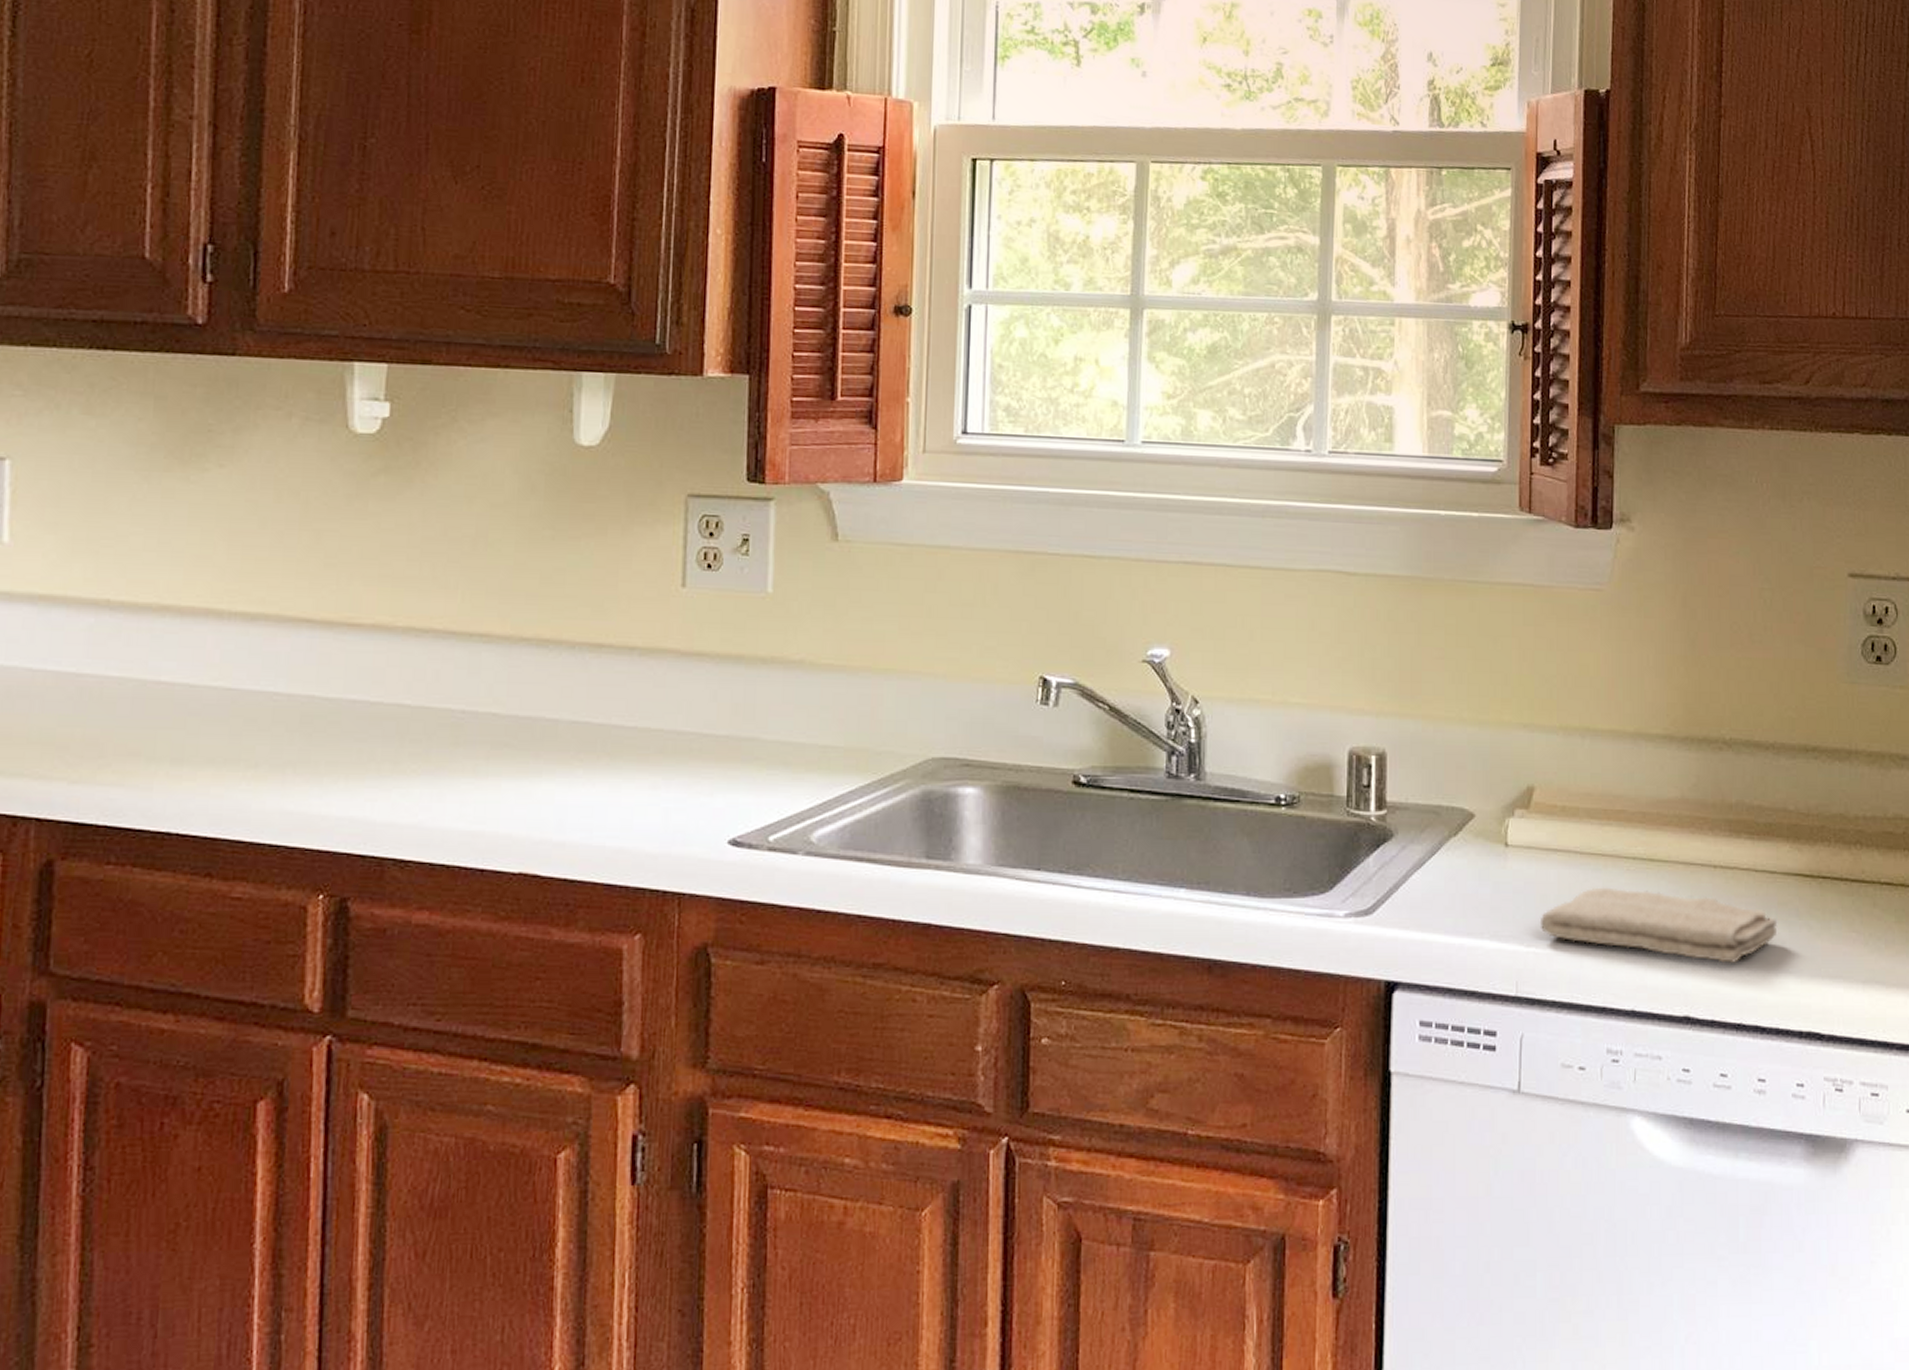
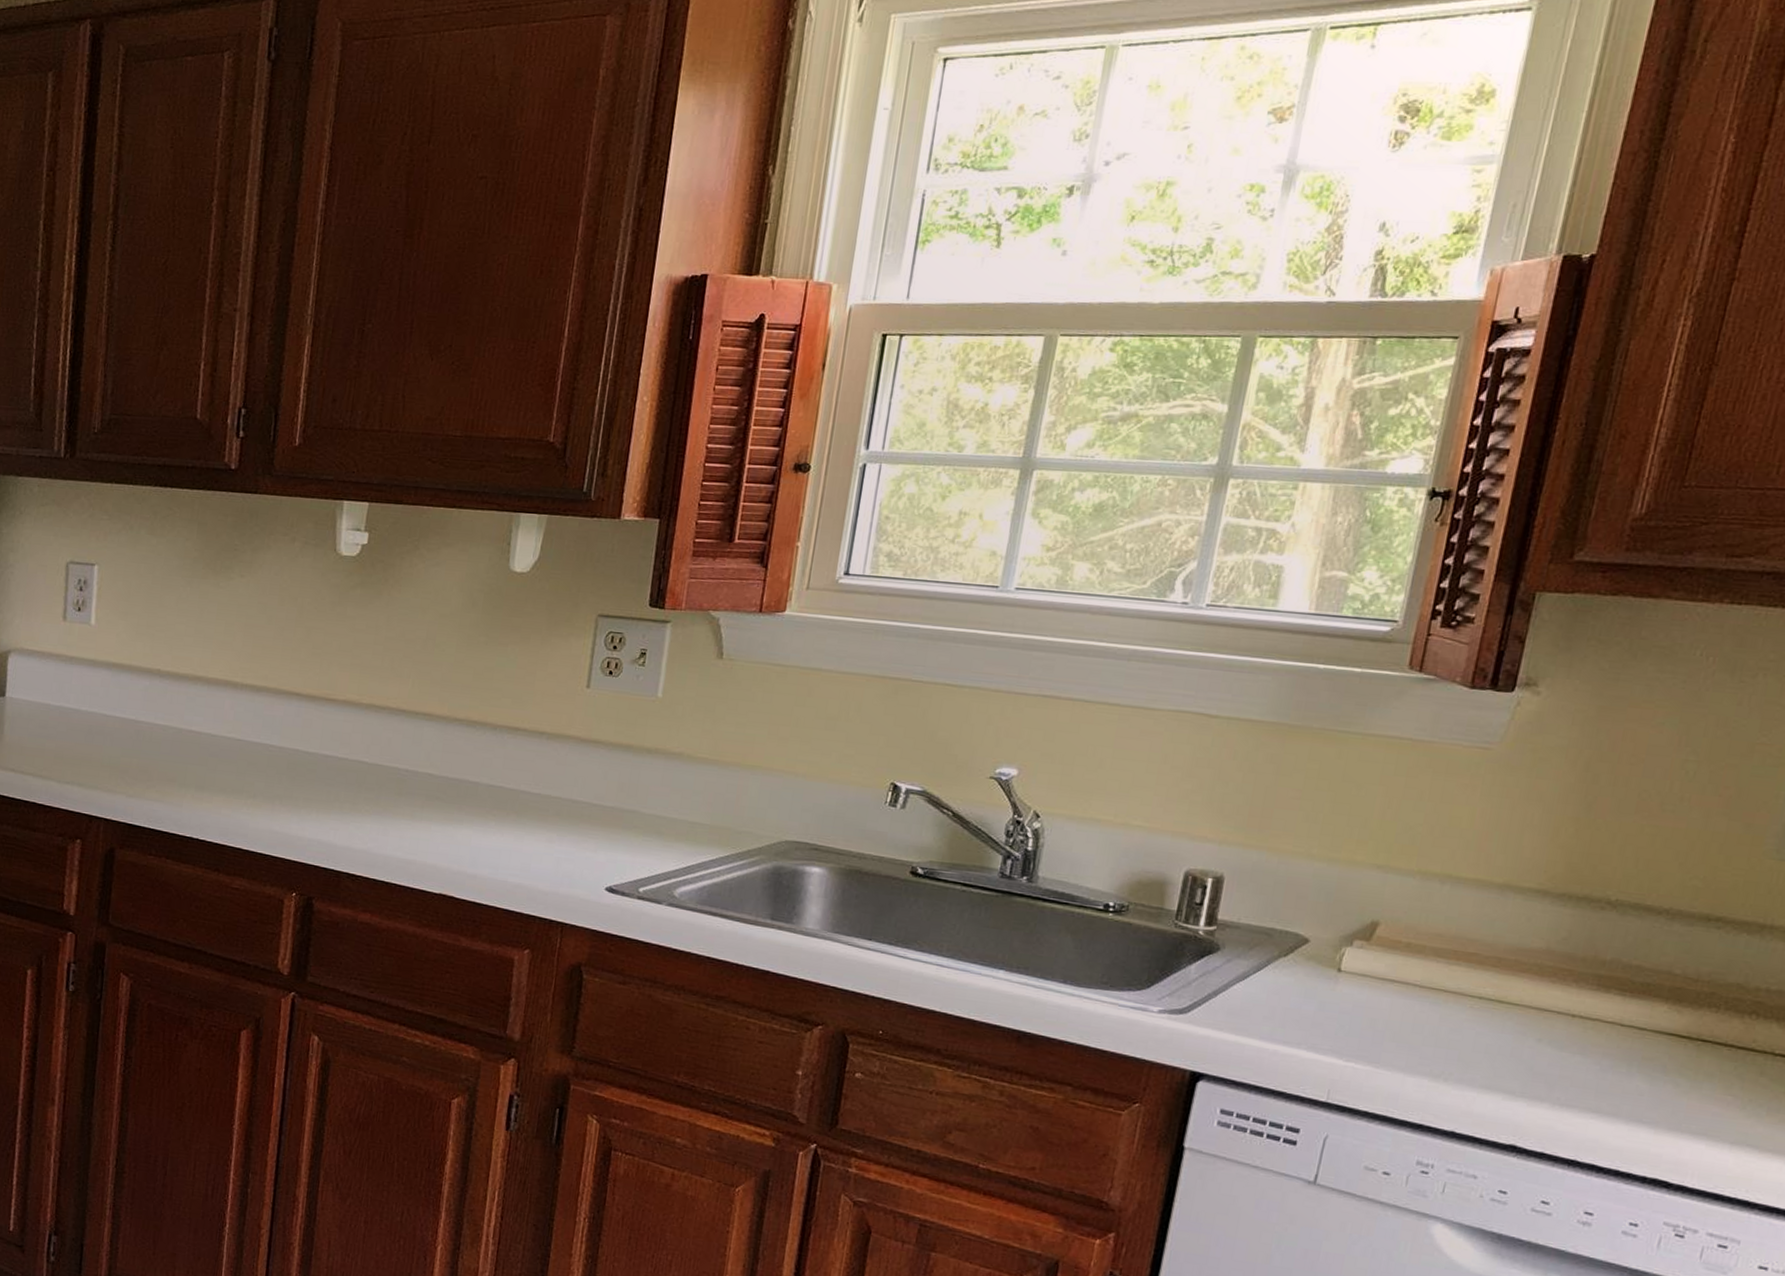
washcloth: present [1539,887,1778,963] -> none [1363,1018,1638,1105]

